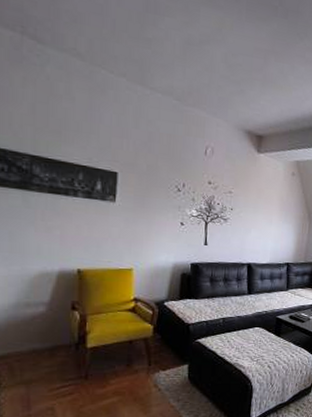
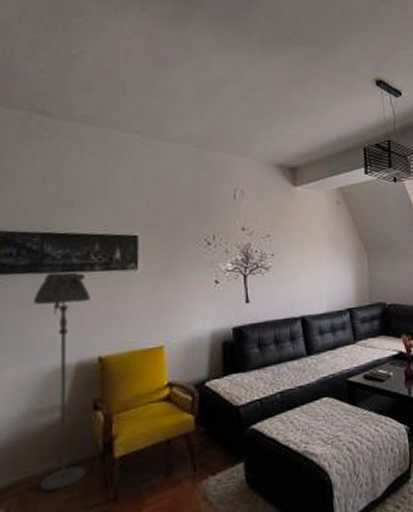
floor lamp: none [23,192,73,364] -> present [34,272,90,491]

